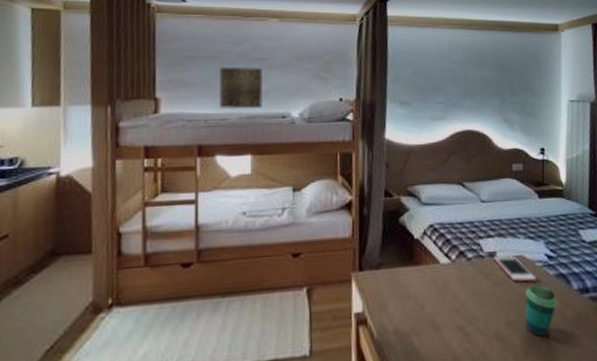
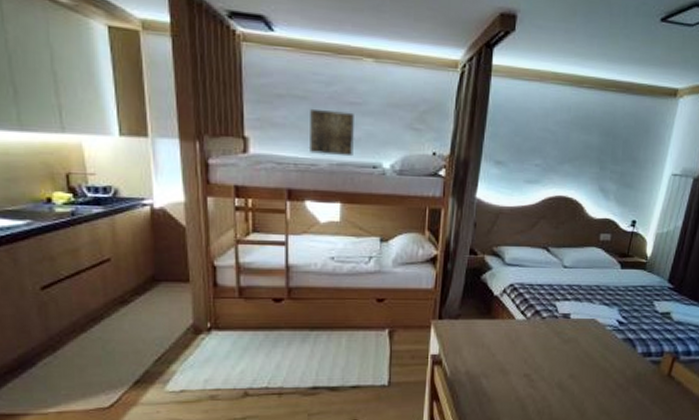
cell phone: present [494,255,537,283] -> none [567,317,605,343]
cup: present [525,284,557,337] -> none [587,345,620,389]

